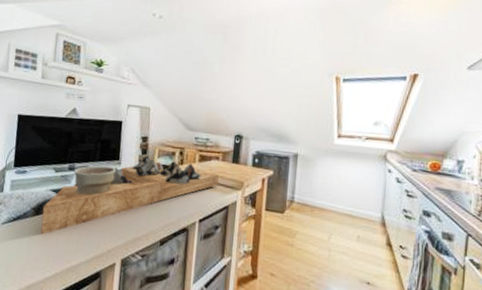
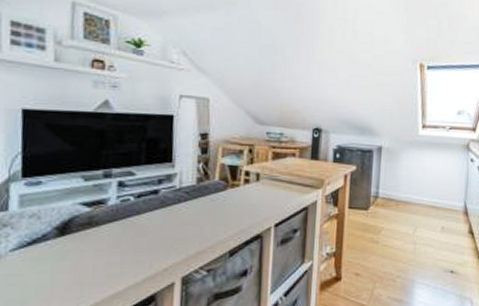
decorative tray: present [41,156,219,235] -> none [69,155,296,259]

